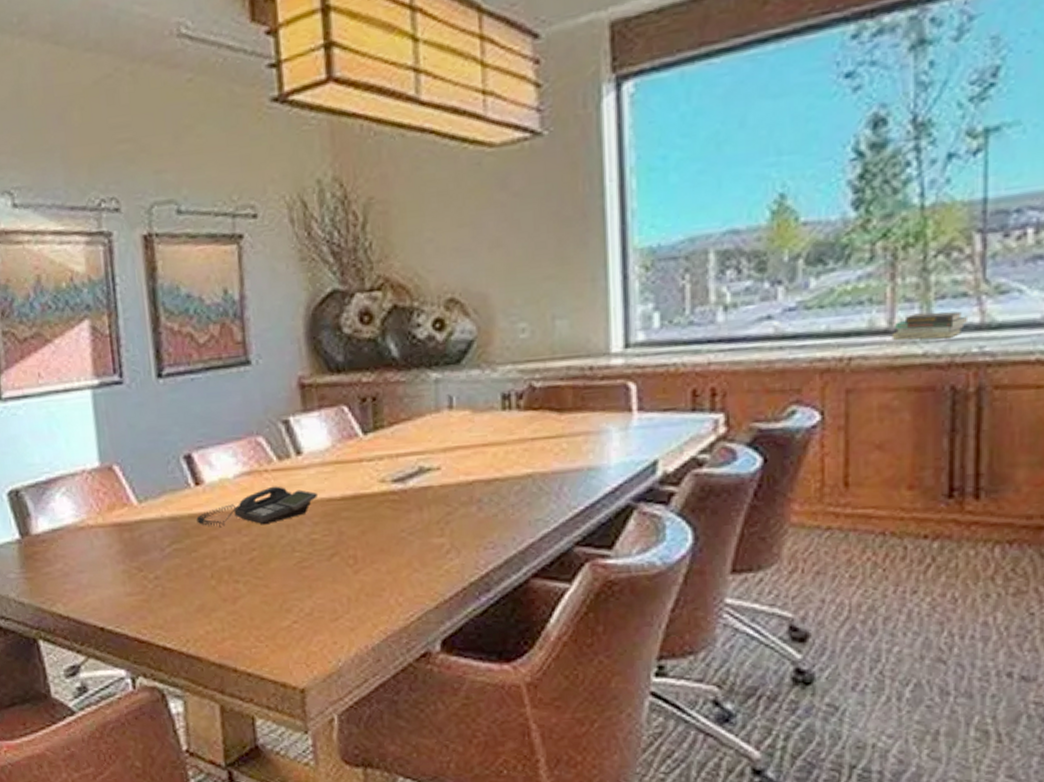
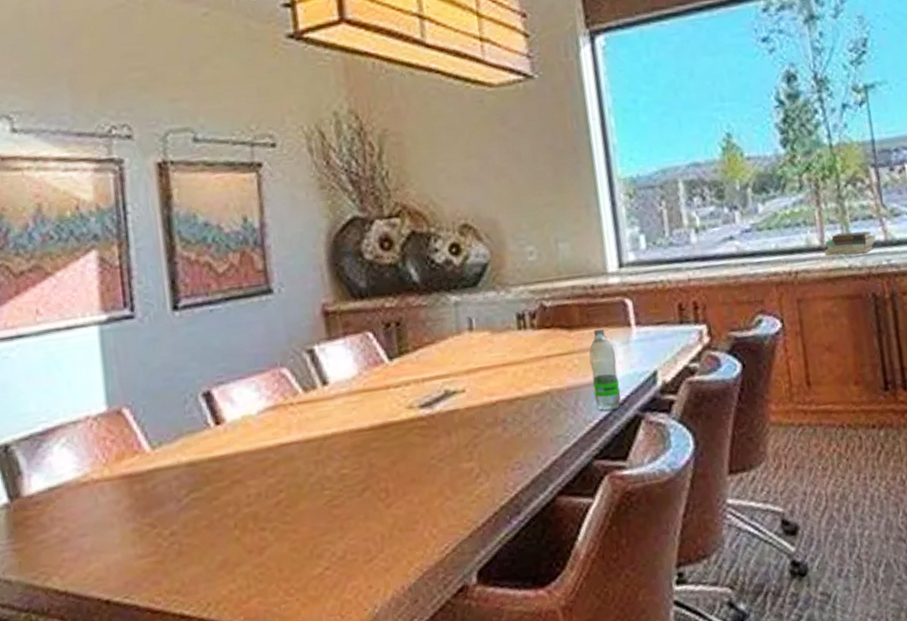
telephone: present [196,486,319,527] -> none [217,419,347,470]
bottle: none [579,412,613,499] -> present [588,328,621,411]

